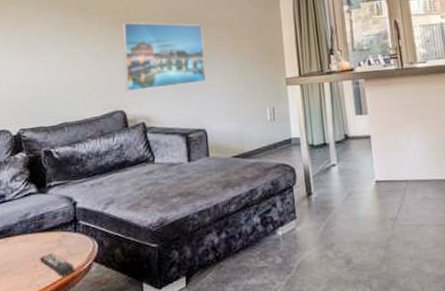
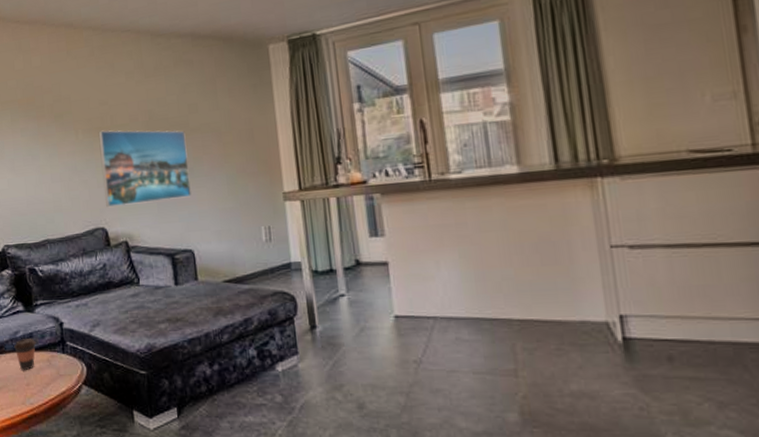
coffee cup: none [23,220,48,252] -> present [14,339,37,370]
remote control: present [39,253,75,277] -> none [31,372,65,397]

